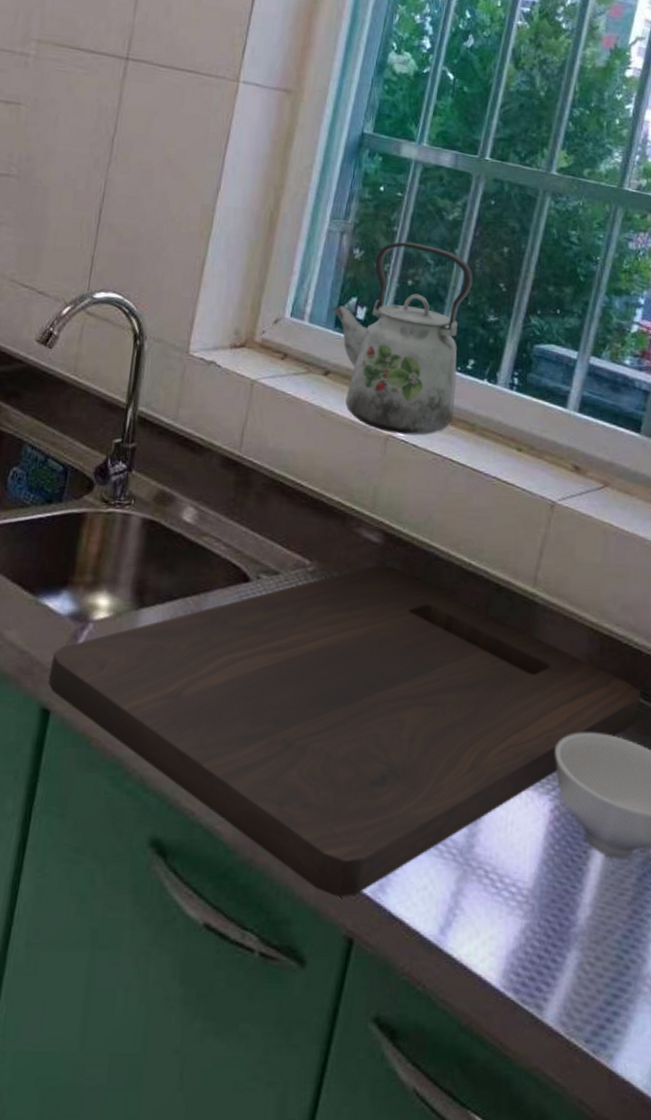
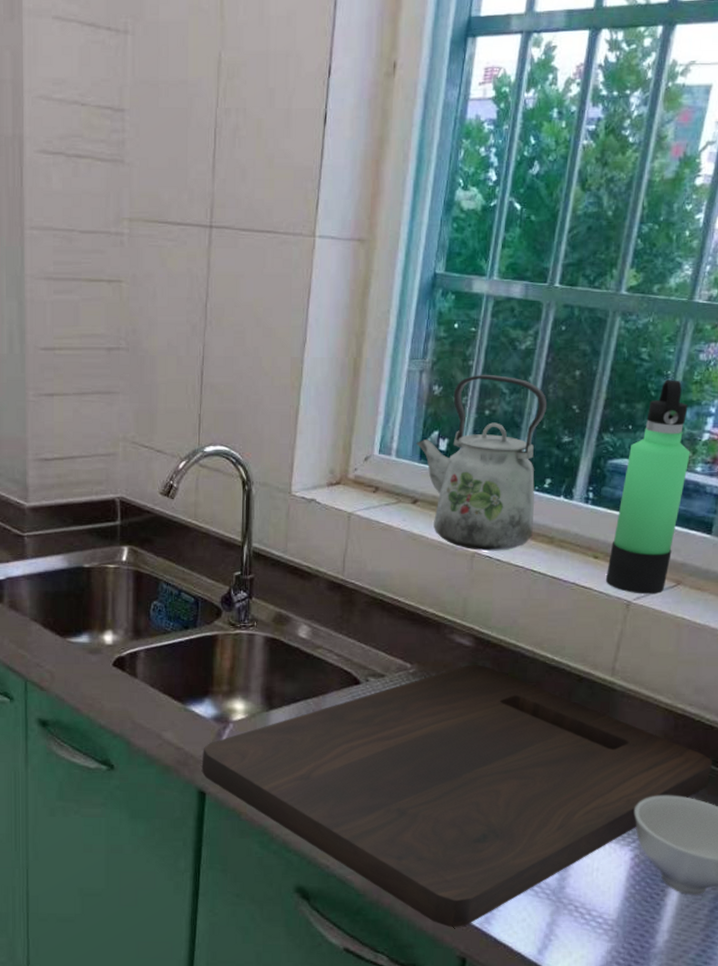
thermos bottle: none [529,265,619,496] -> present [605,380,690,595]

